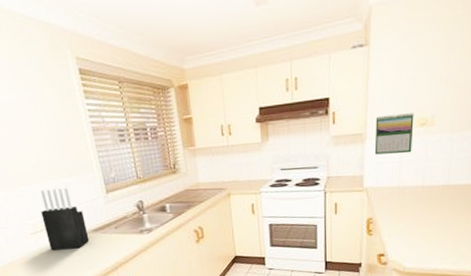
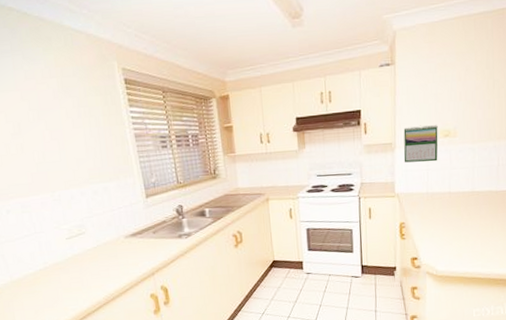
knife block: present [41,187,90,251] -> none [78,192,127,256]

